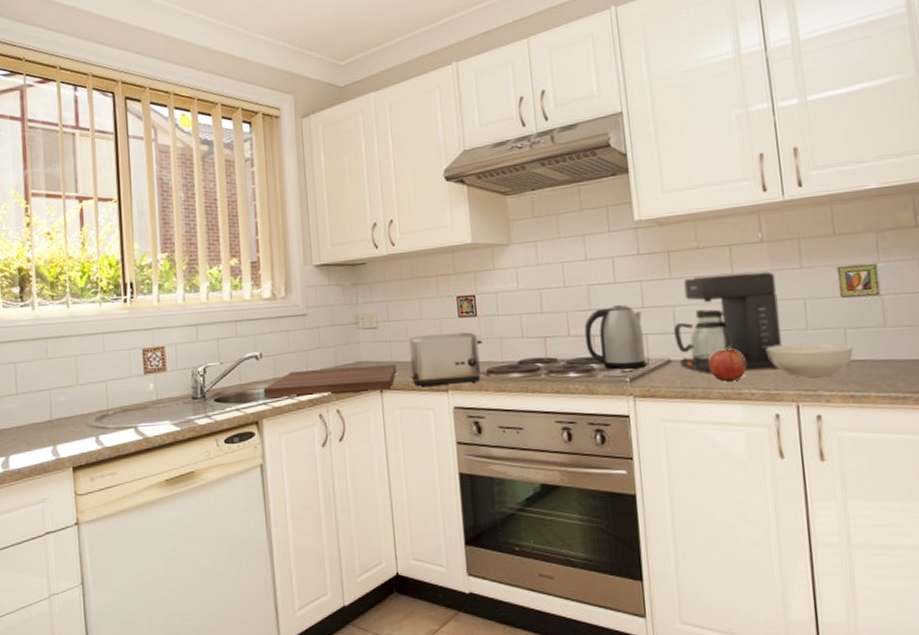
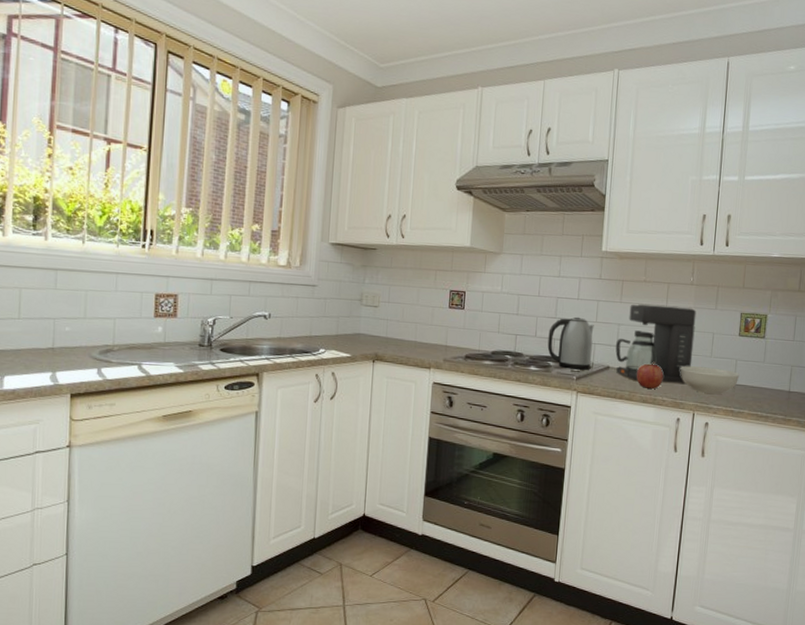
cutting board: present [263,365,396,398] -> none [267,334,389,361]
toaster: present [408,332,482,387] -> none [401,318,465,364]

